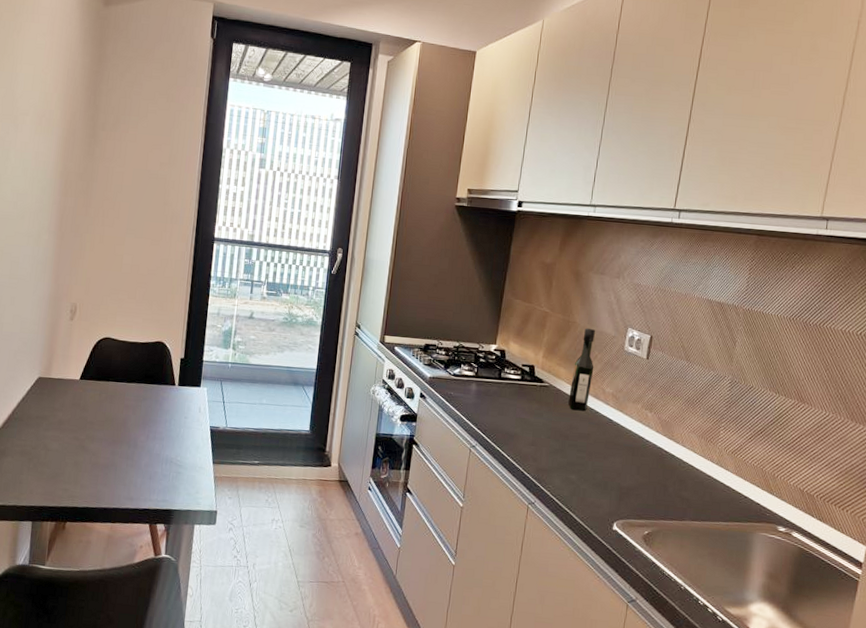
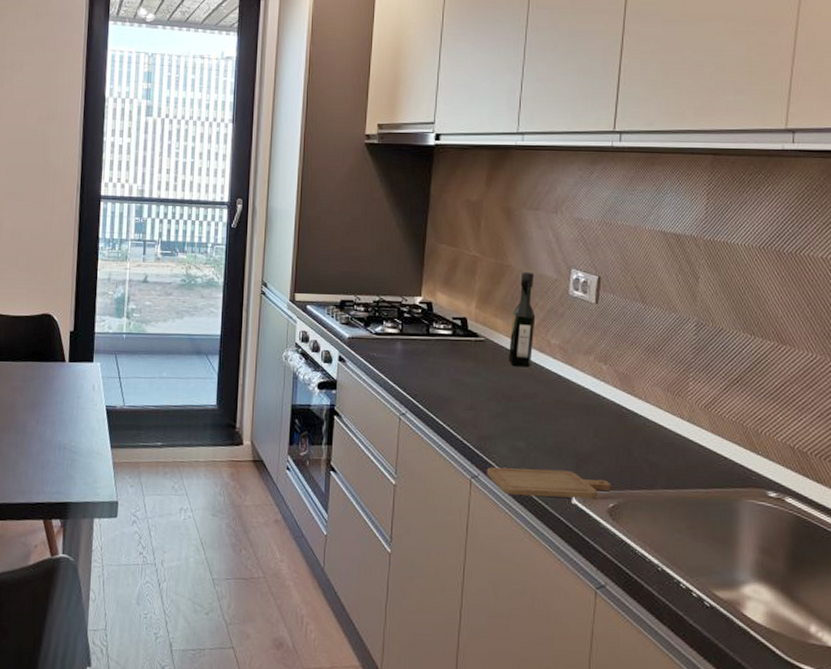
chopping board: none [541,496,648,527] -> present [486,467,611,499]

